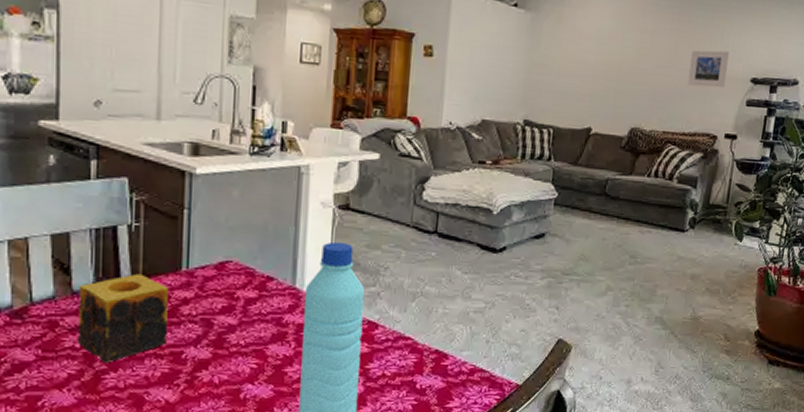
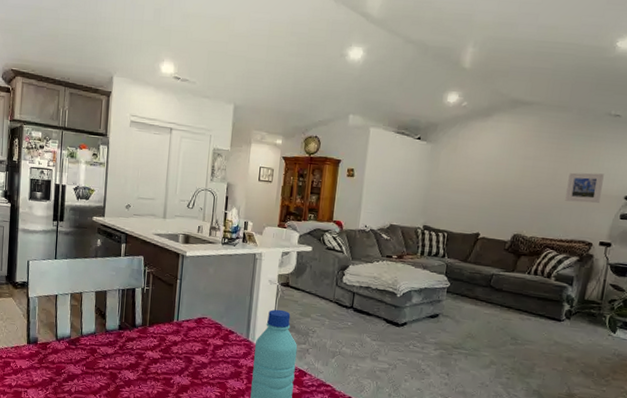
candle: present [76,273,169,363] -> none [106,321,165,381]

